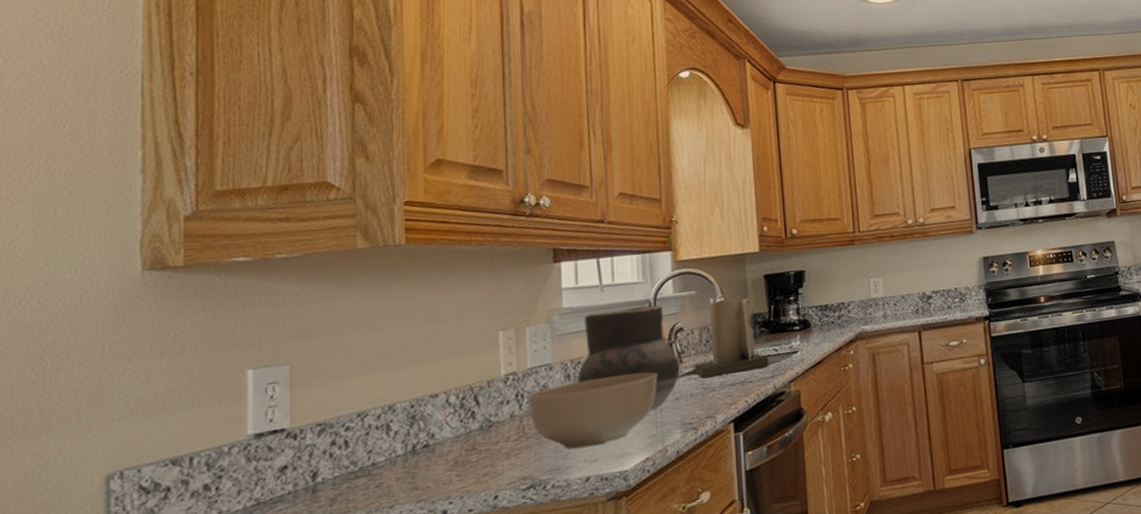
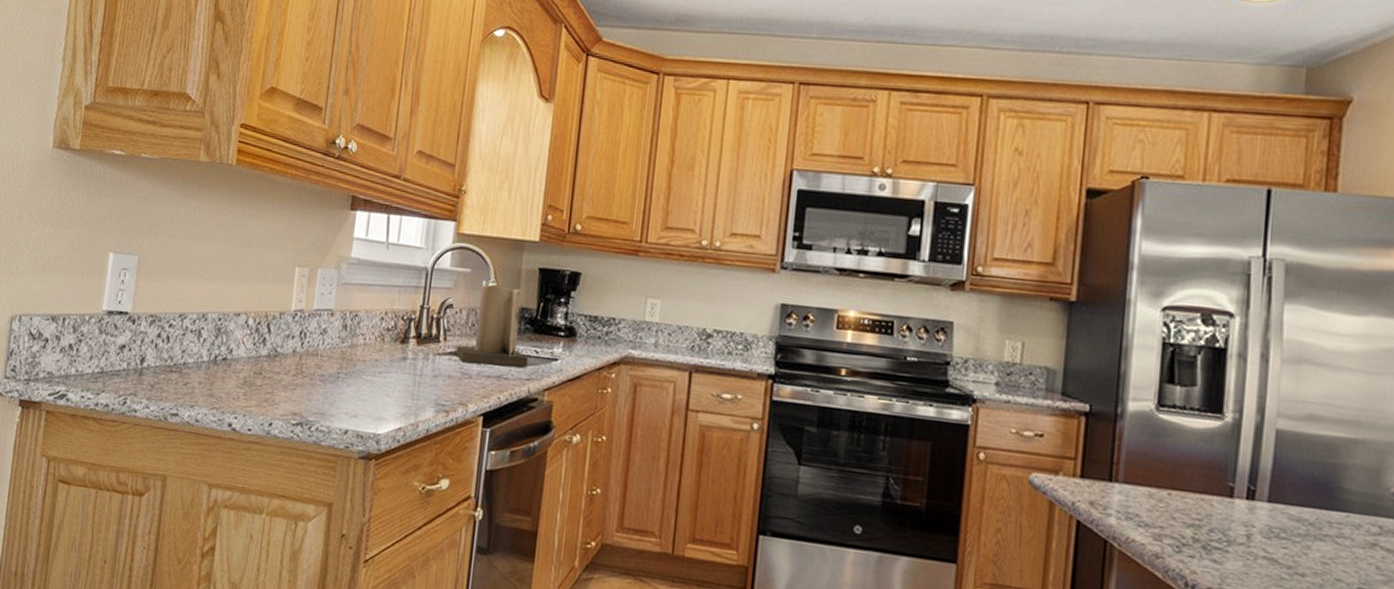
bowl: present [527,371,658,449] -> none [308,332,423,402]
ceramic jug: present [578,304,680,410] -> none [353,269,444,382]

